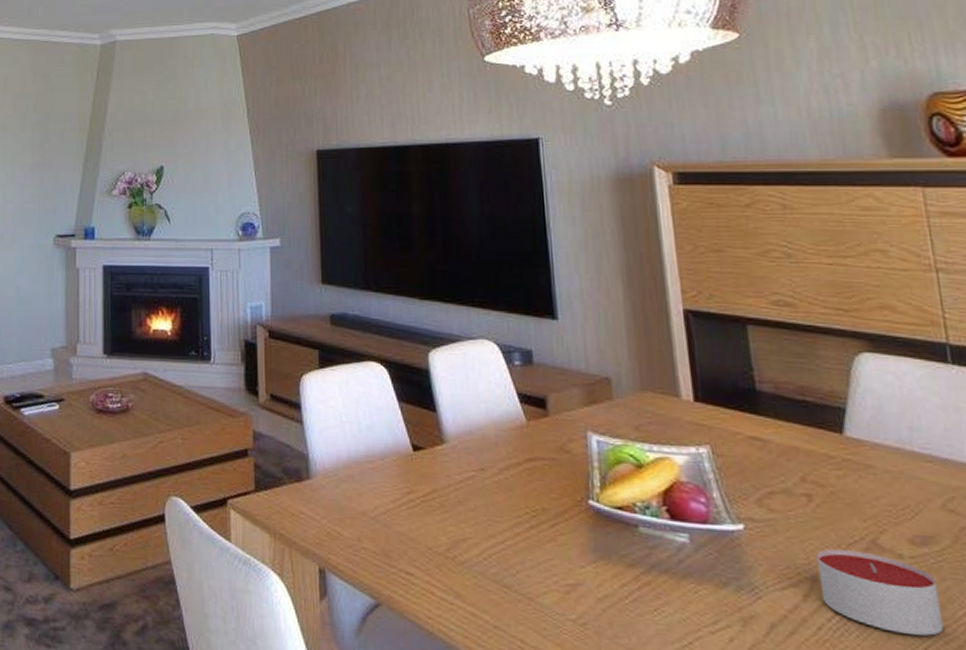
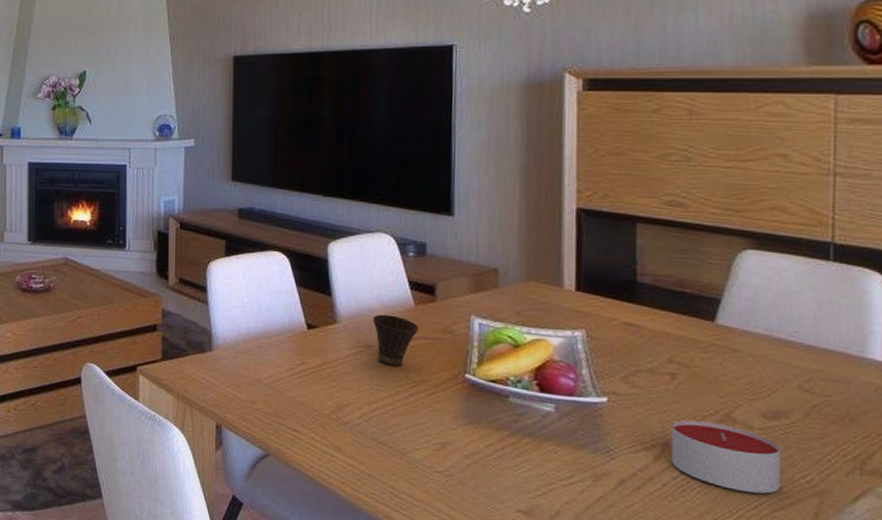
cup: none [482,432,534,493] -> present [372,314,420,366]

